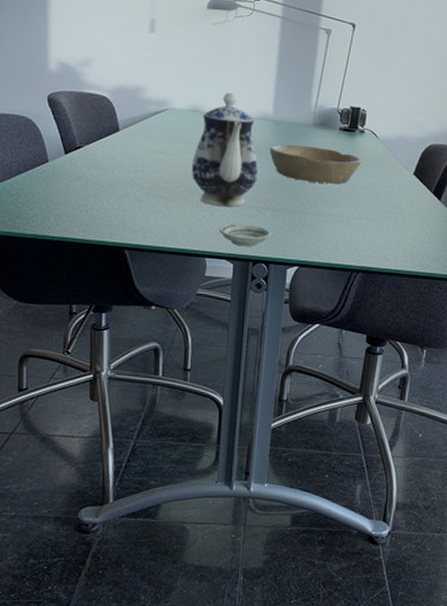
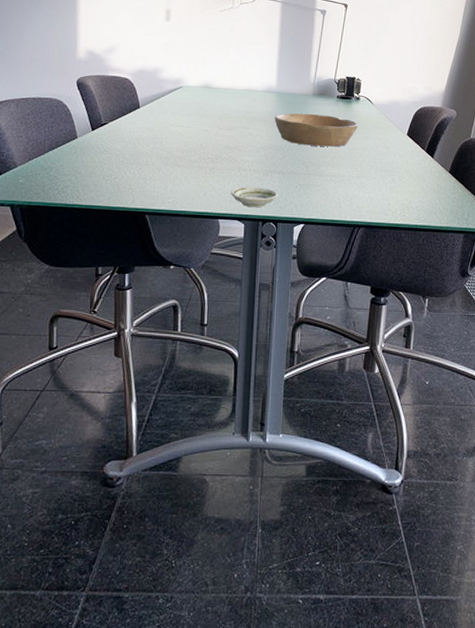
teapot: present [191,92,258,207] -> none [204,69,264,172]

